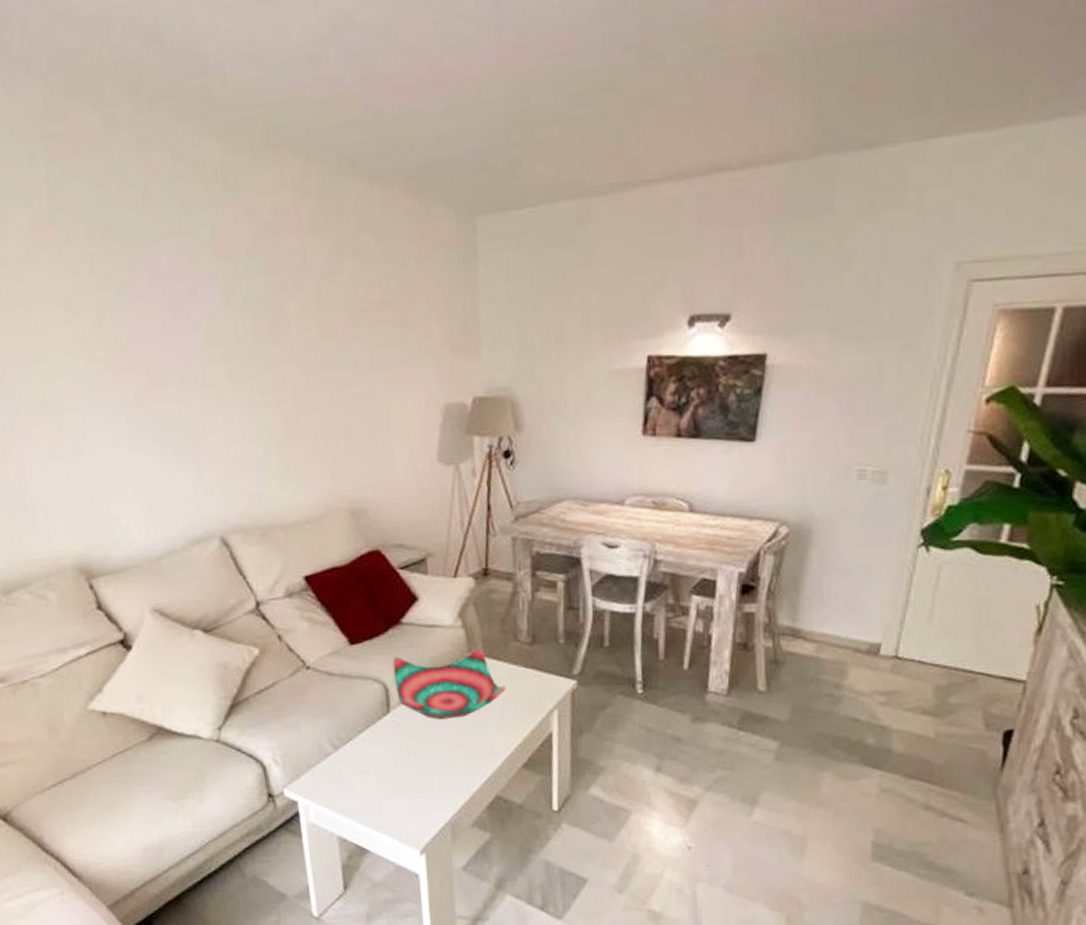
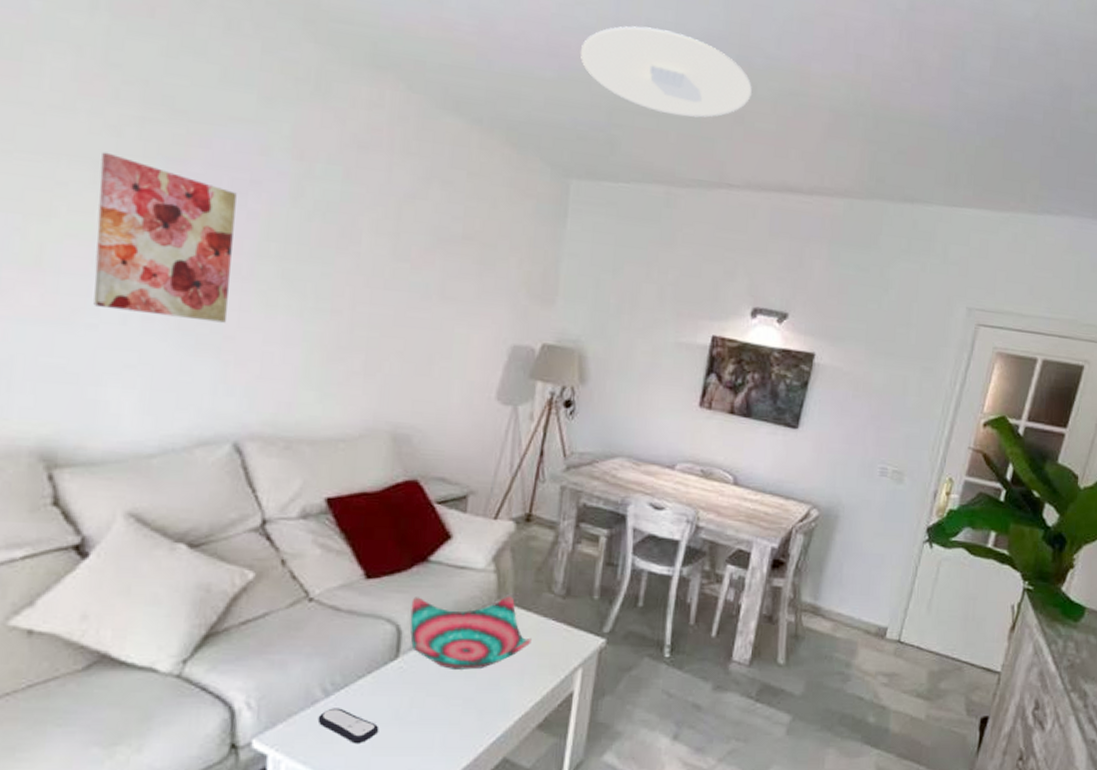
wall art: none [67,293,193,435] -> present [93,152,237,323]
remote control: none [332,759,383,788] -> present [317,708,378,743]
ceiling light: none [466,16,660,117] -> present [581,26,752,118]

